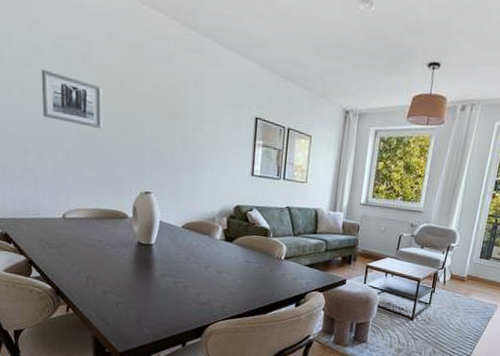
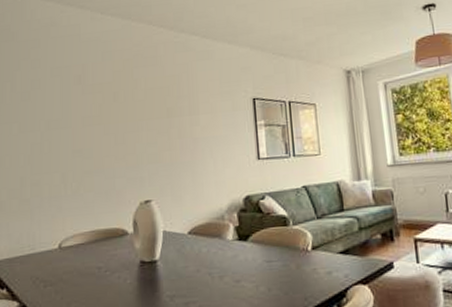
wall art: present [41,69,103,130] -> none [39,99,98,145]

